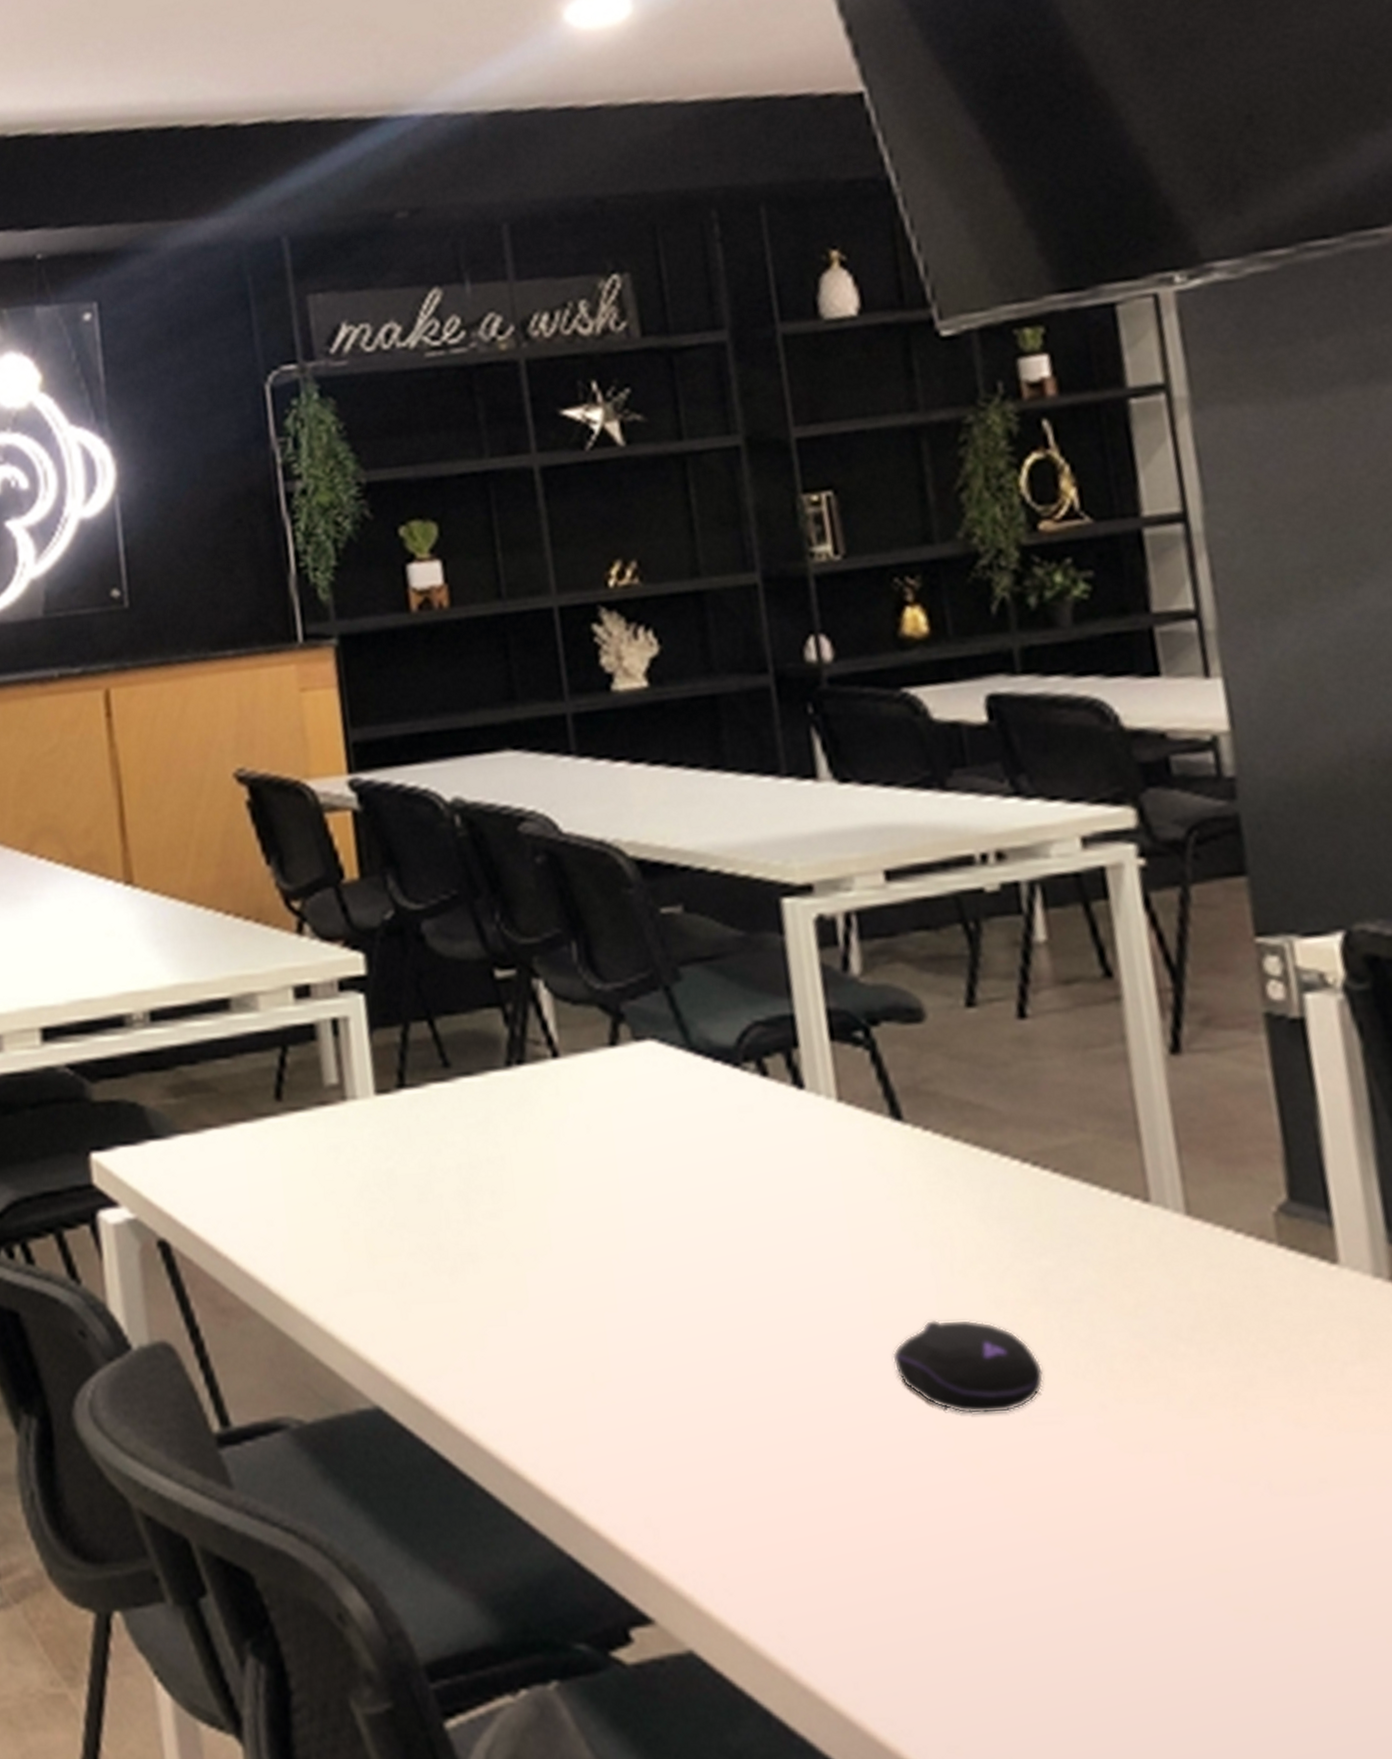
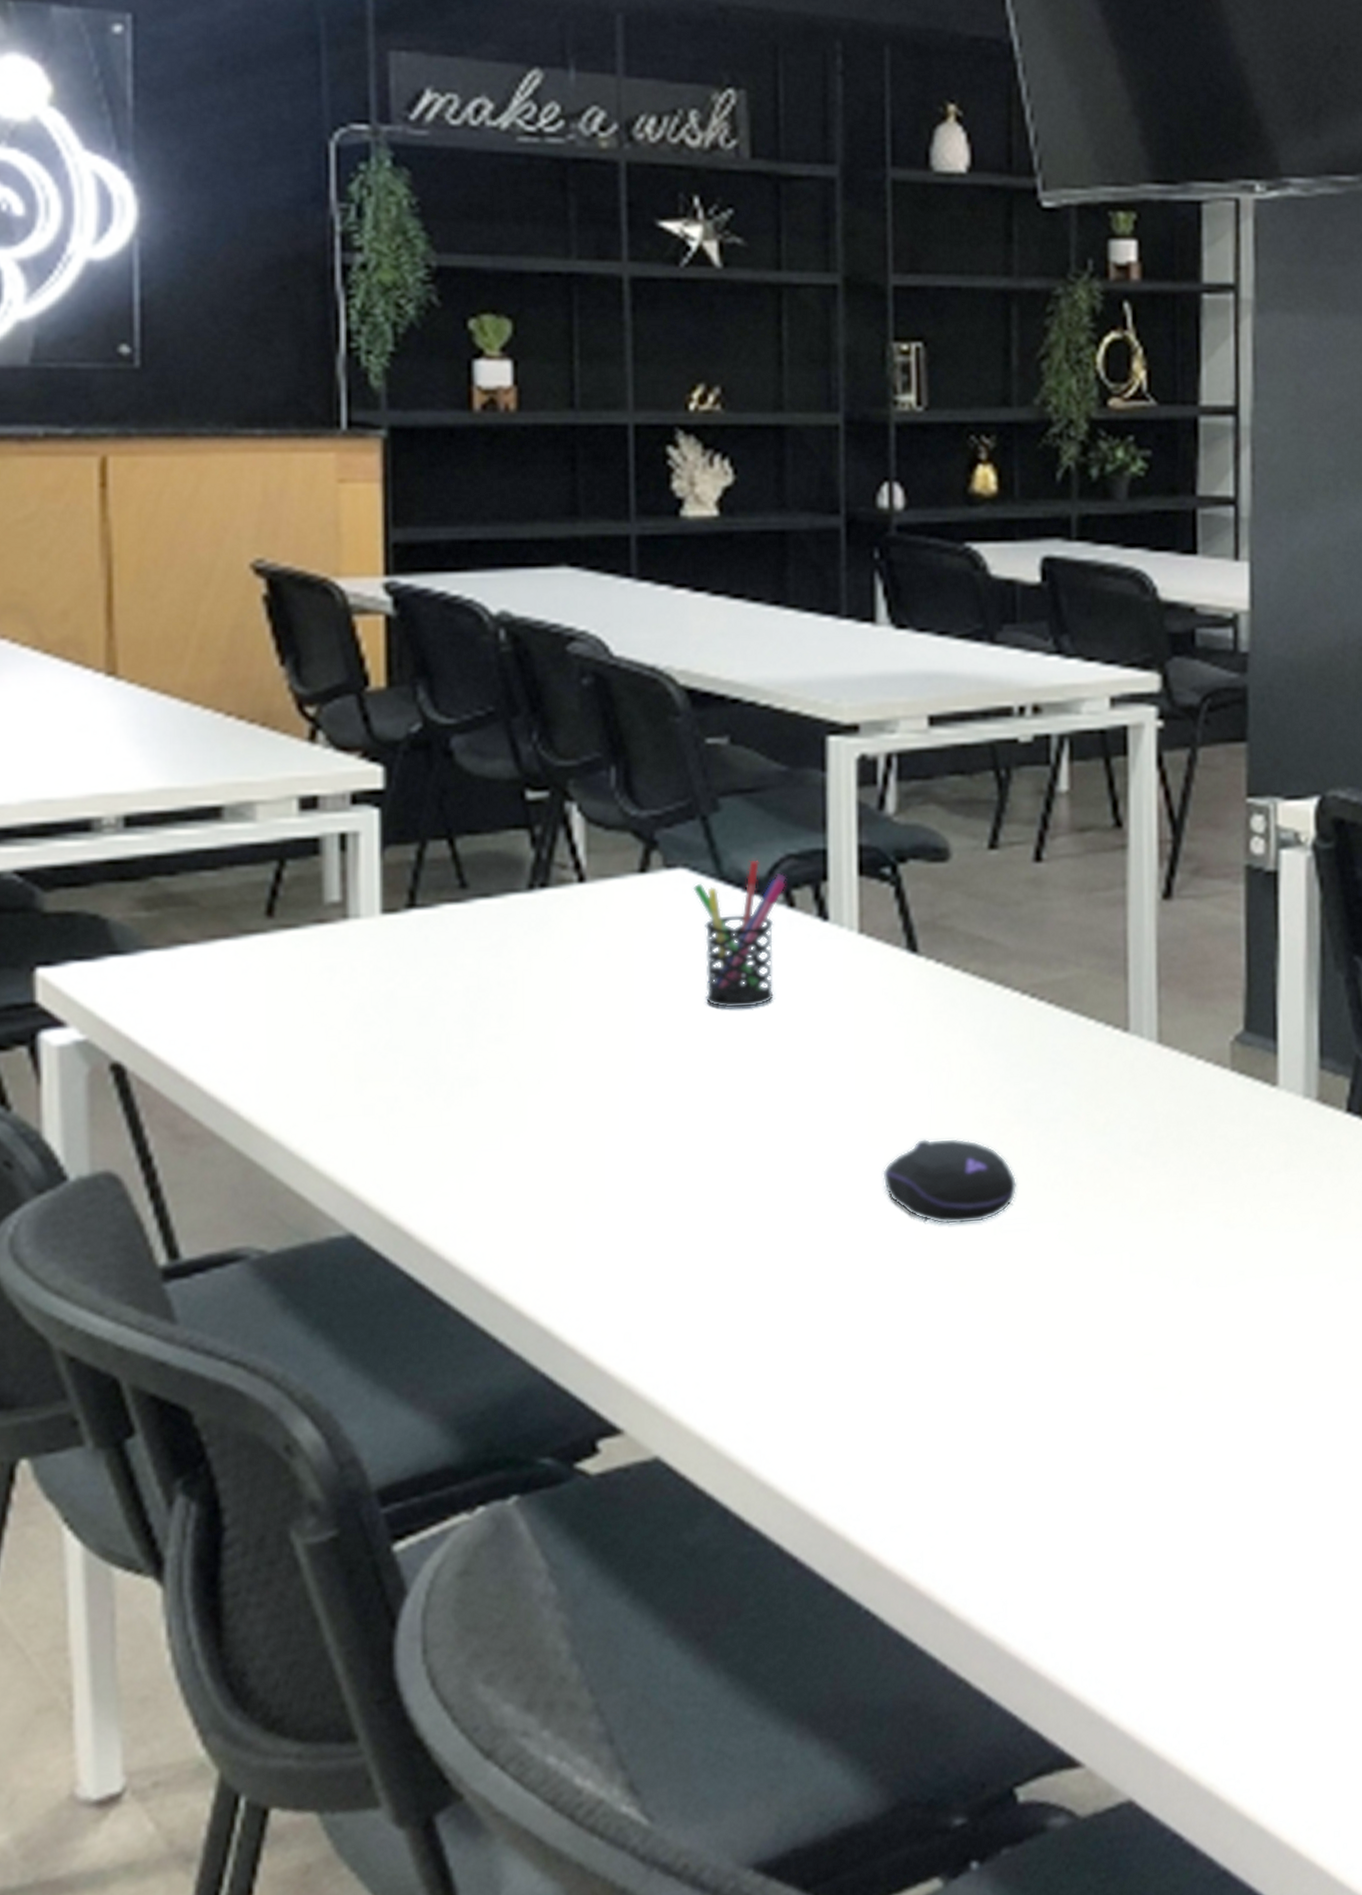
pen holder: none [663,1028,757,1182] -> present [693,859,787,1008]

